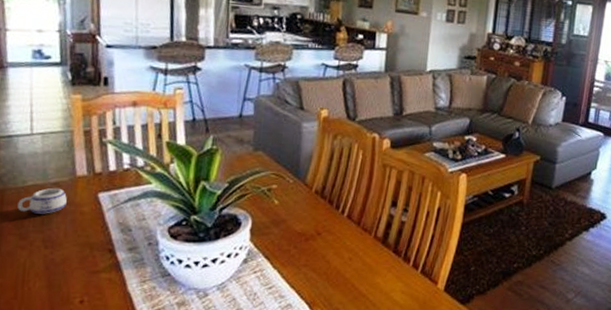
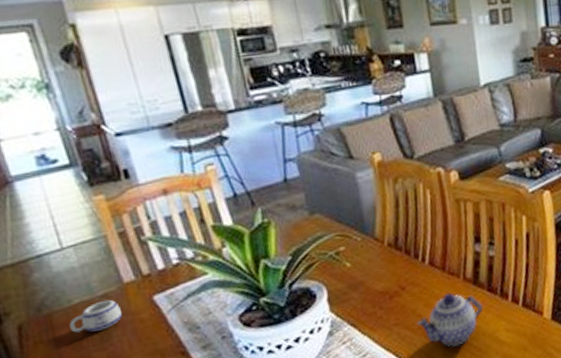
teapot: none [324,246,385,297] -> present [417,292,483,347]

